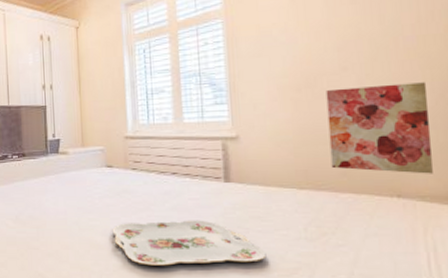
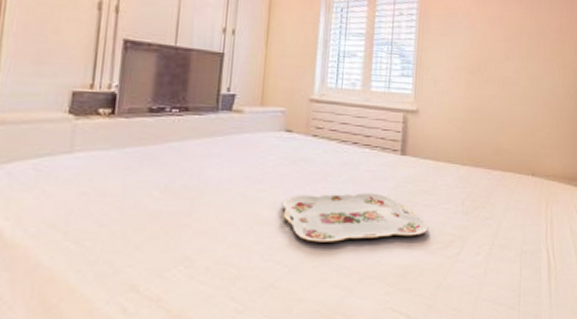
wall art: present [326,82,433,174] -> none [489,75,561,157]

